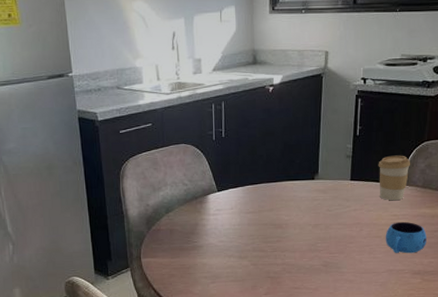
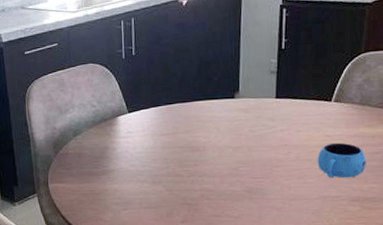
coffee cup: present [378,155,411,201] -> none [307,69,346,120]

